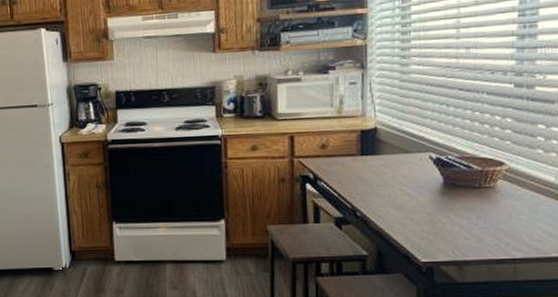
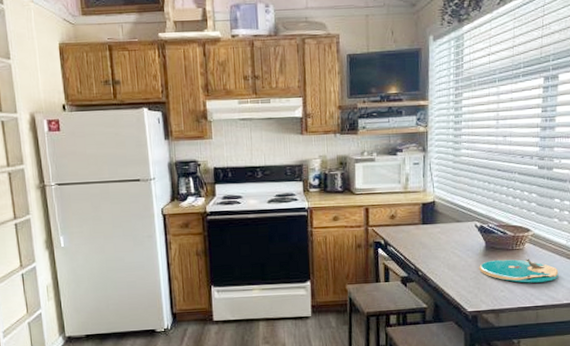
plate: none [435,199,545,230] -> present [479,258,559,283]

